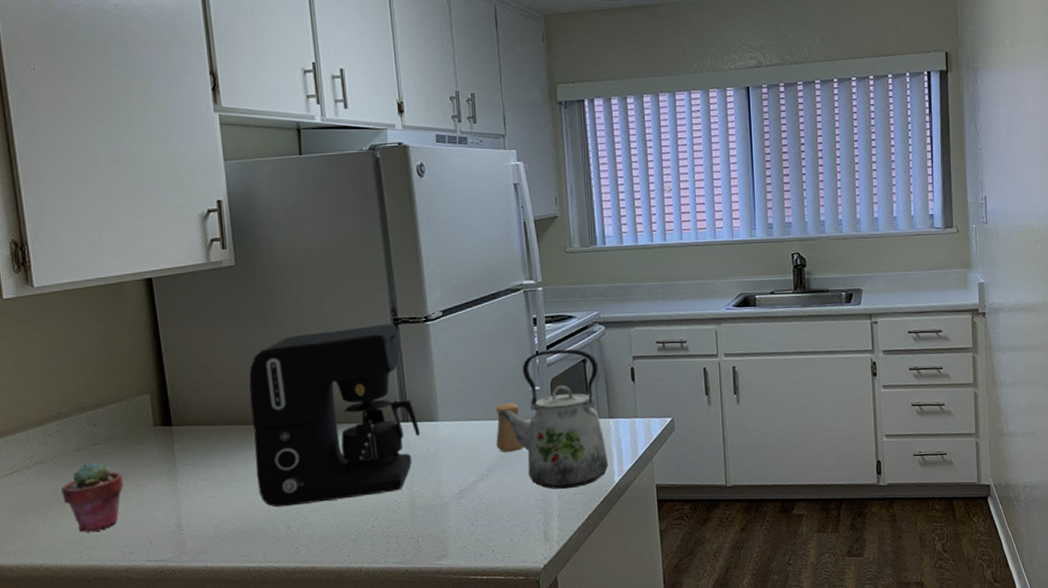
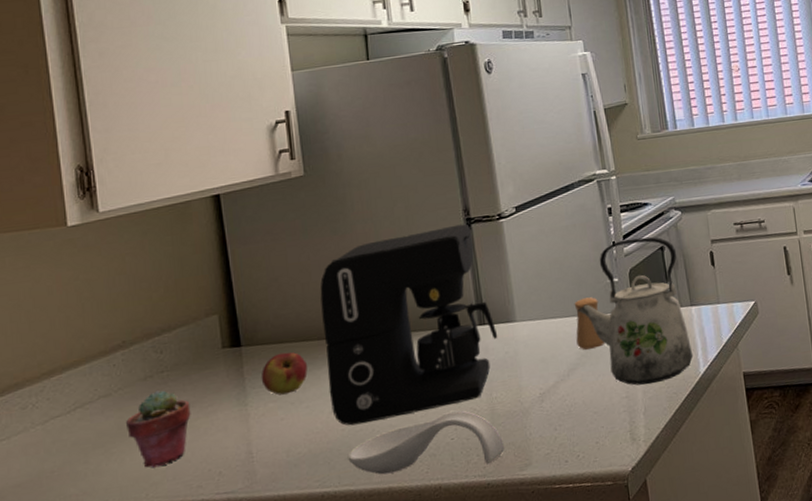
apple: none [190,434,236,474] -> present [261,352,308,395]
spoon rest: none [273,501,424,555] -> present [347,410,505,475]

